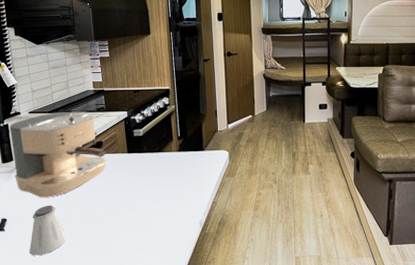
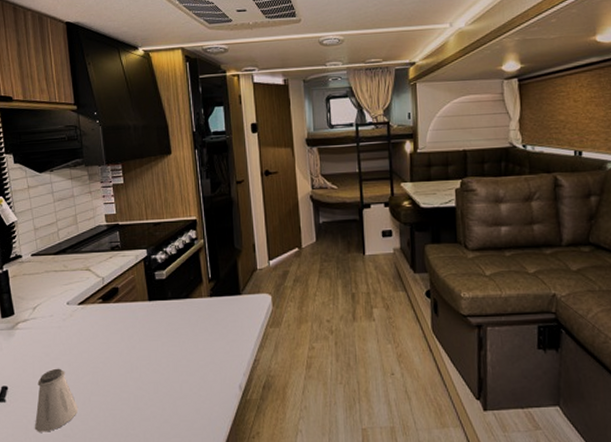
coffee maker: present [10,110,106,198] -> none [10,250,123,359]

